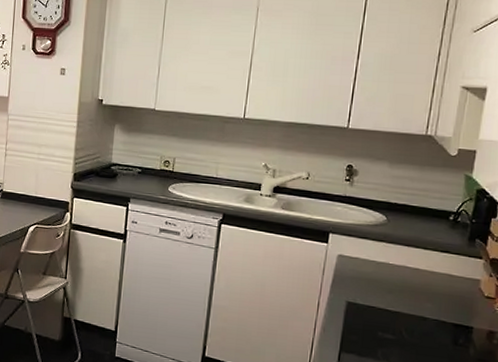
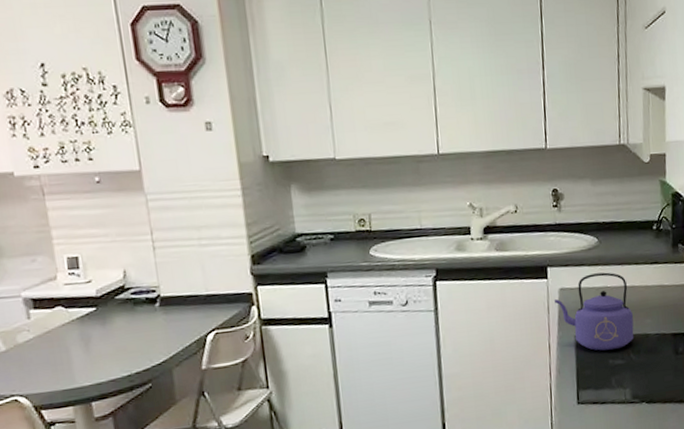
kettle: none [331,248,413,325] -> present [555,272,634,351]

